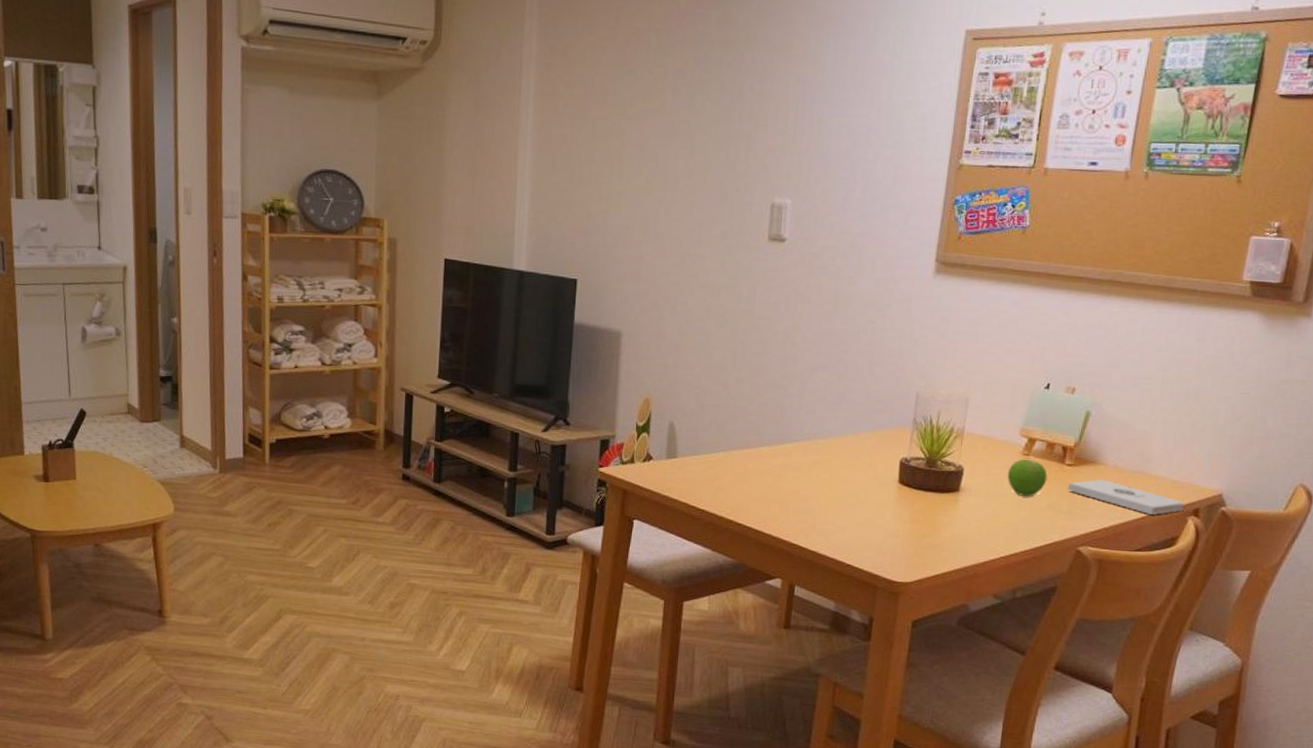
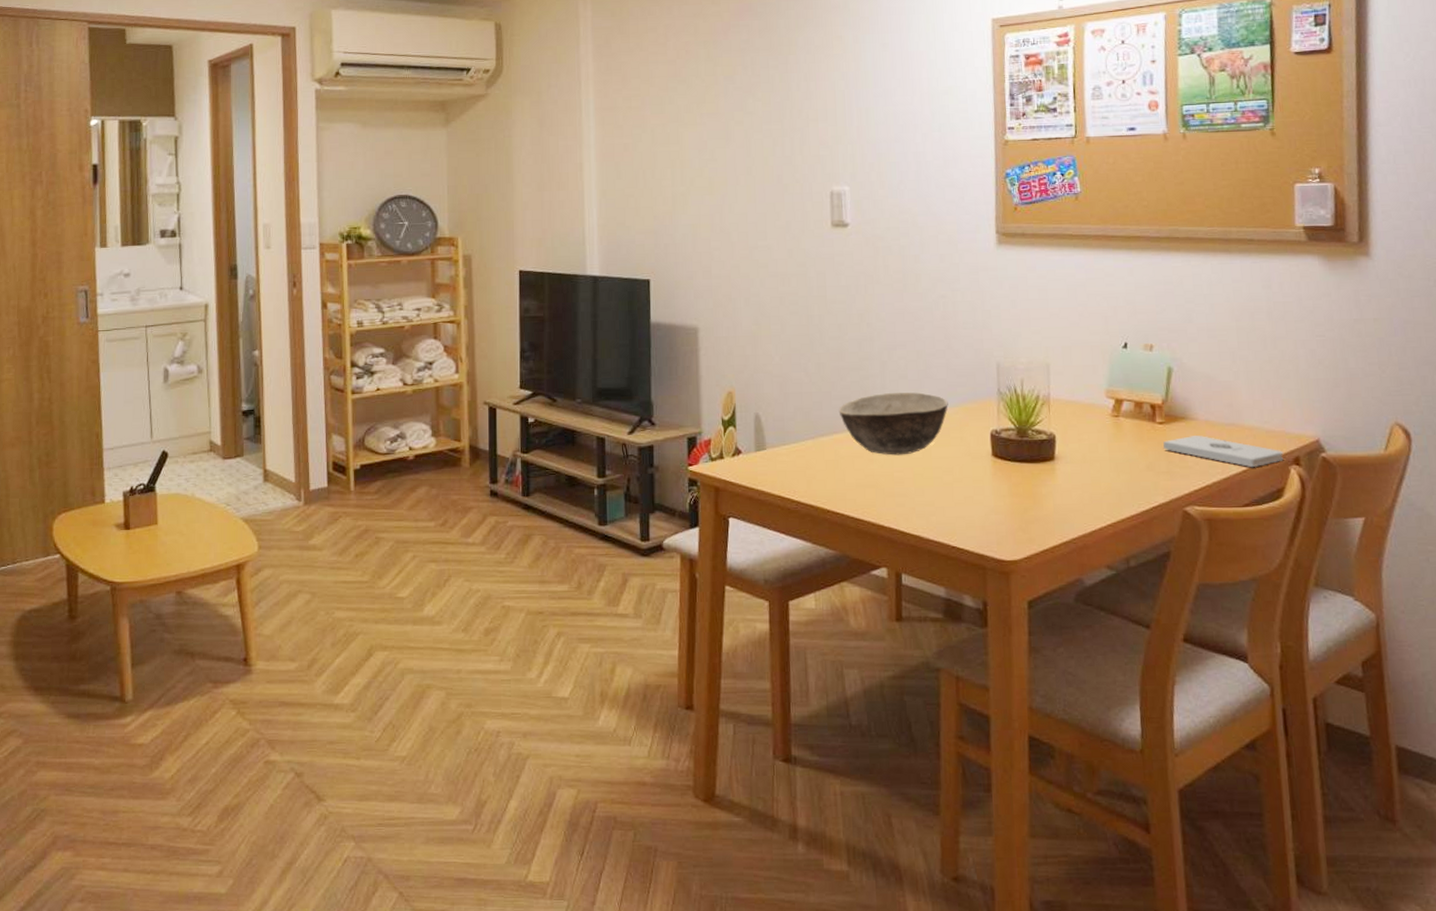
bowl: none [753,413,863,475] -> present [838,392,948,456]
fruit: present [1007,459,1048,497] -> none [1100,420,1141,460]

